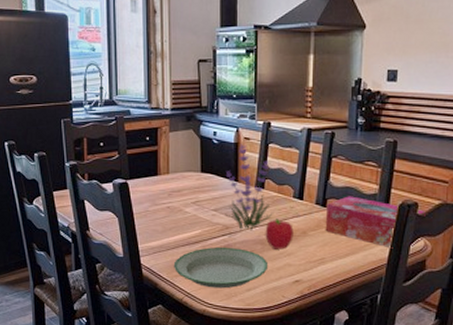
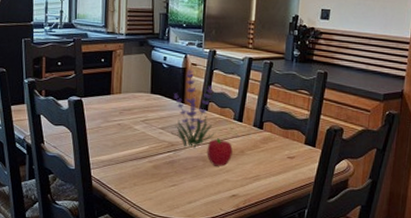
plate: present [173,246,269,289] -> none [121,162,209,201]
tissue box: present [325,196,426,249] -> none [261,120,350,169]

